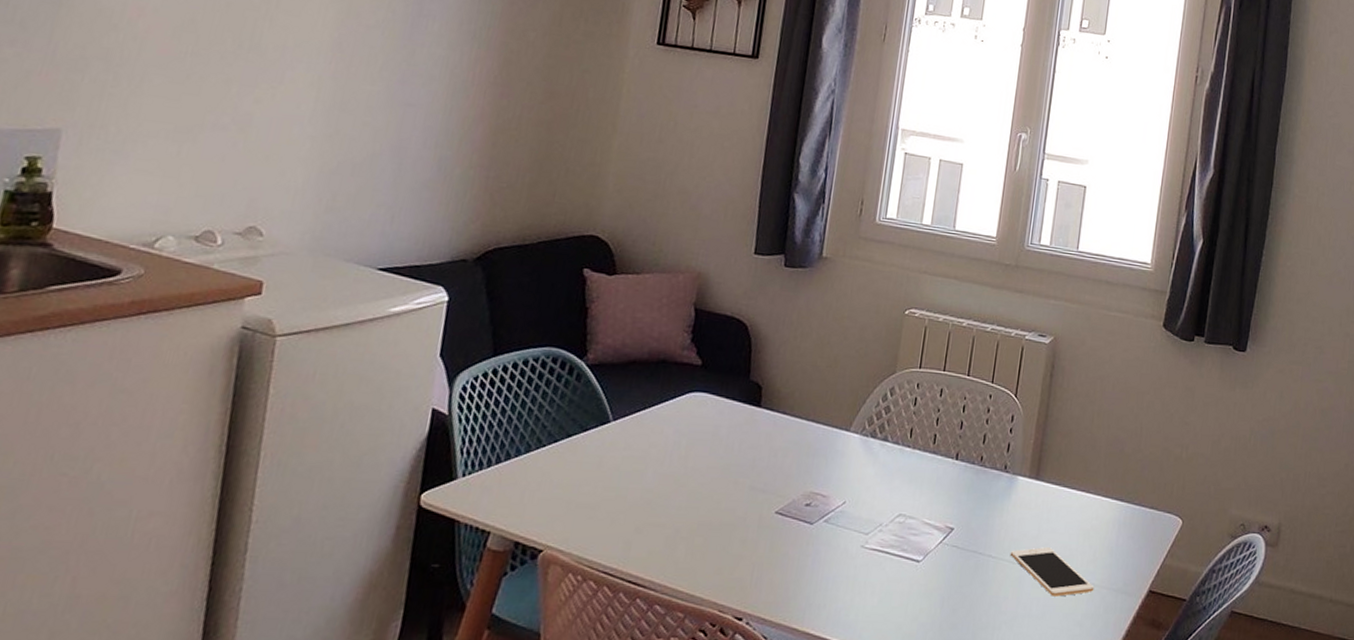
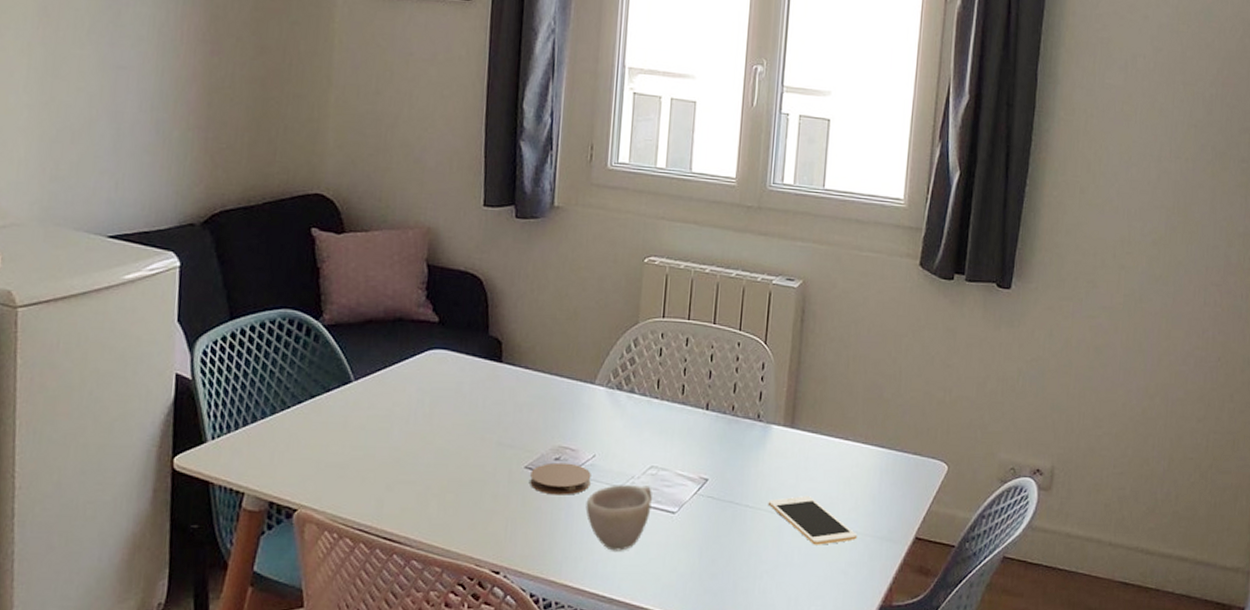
coaster: none [779,508,841,542] -> present [530,462,591,495]
cup: none [832,532,899,599] -> present [585,485,652,551]

